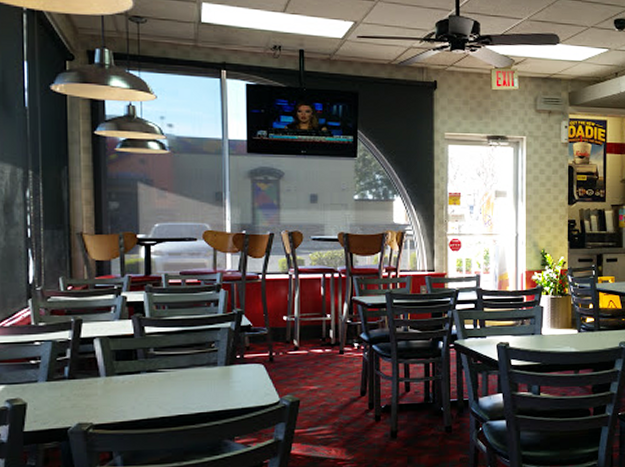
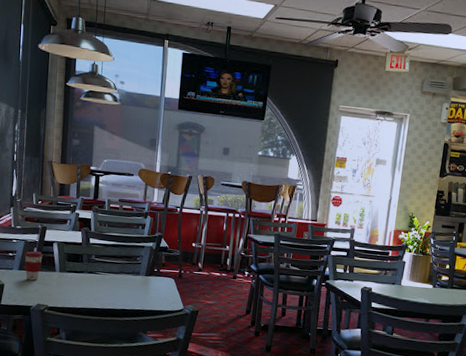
coffee cup: none [53,352,80,393] -> present [24,250,43,281]

